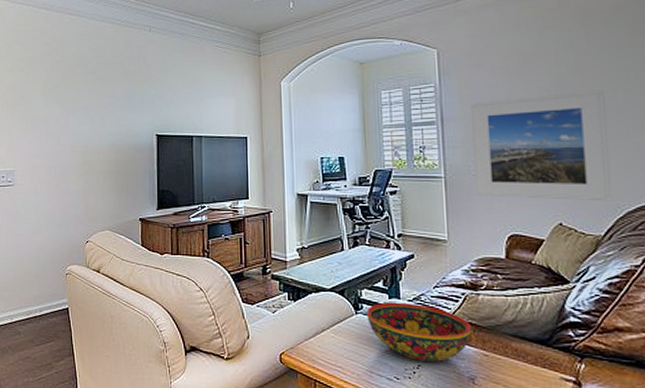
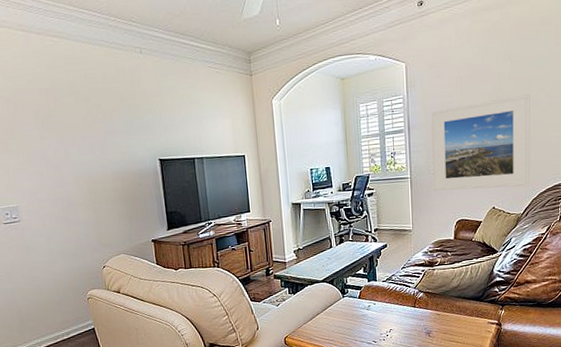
bowl: present [367,302,472,363] -> none [351,283,429,327]

